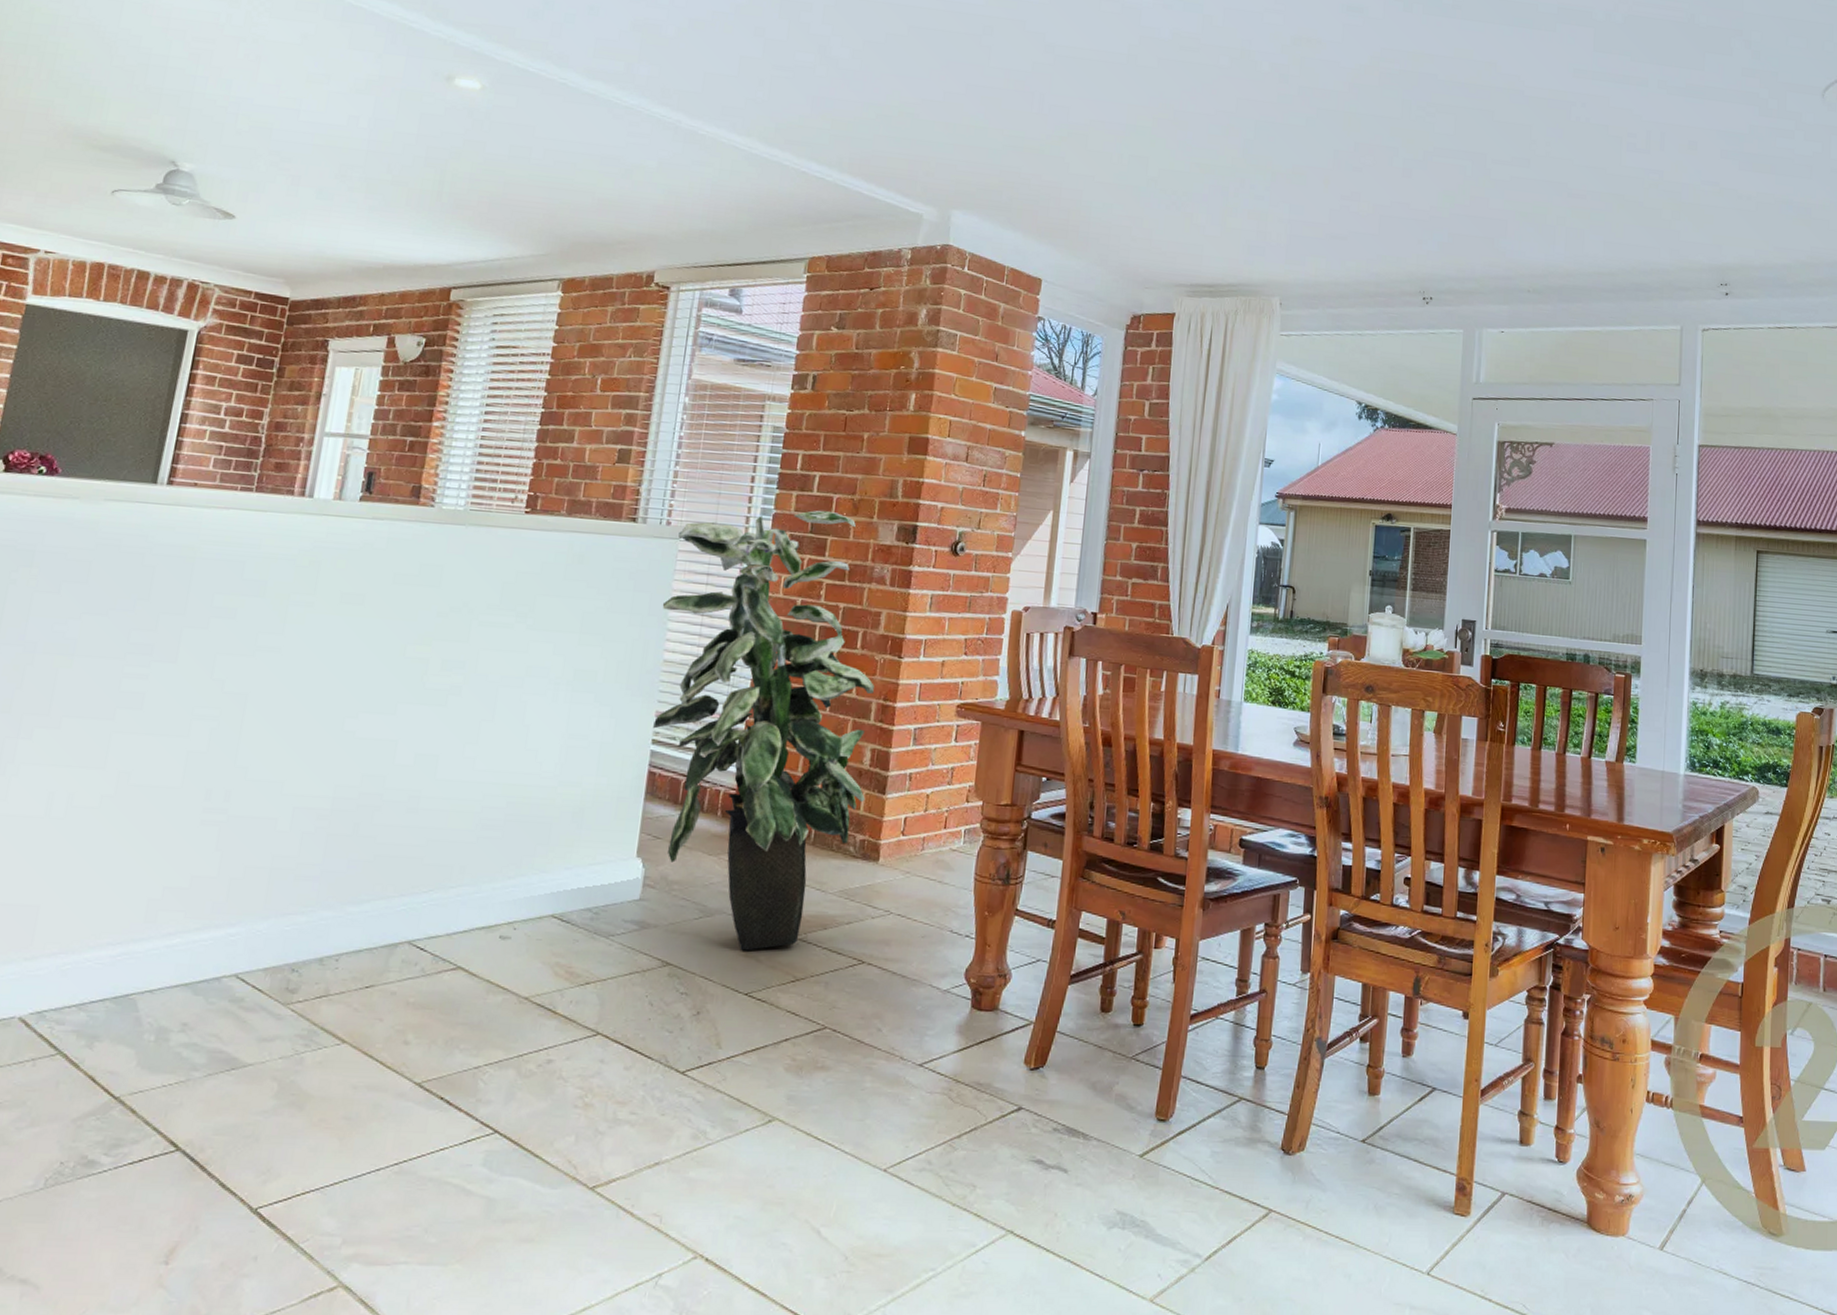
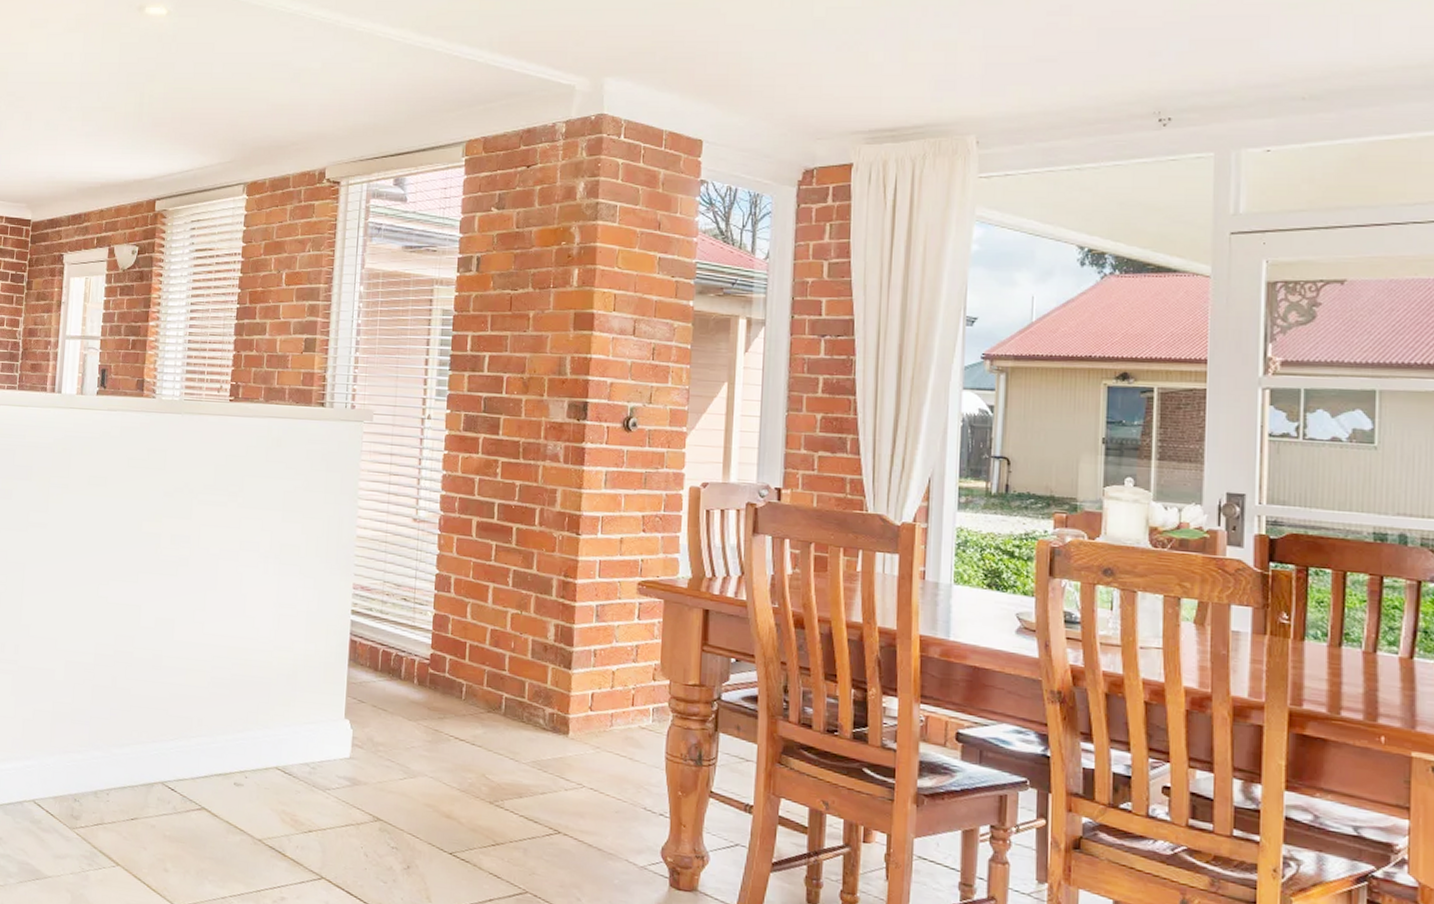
indoor plant: present [653,510,874,951] -> none [352,389,554,813]

